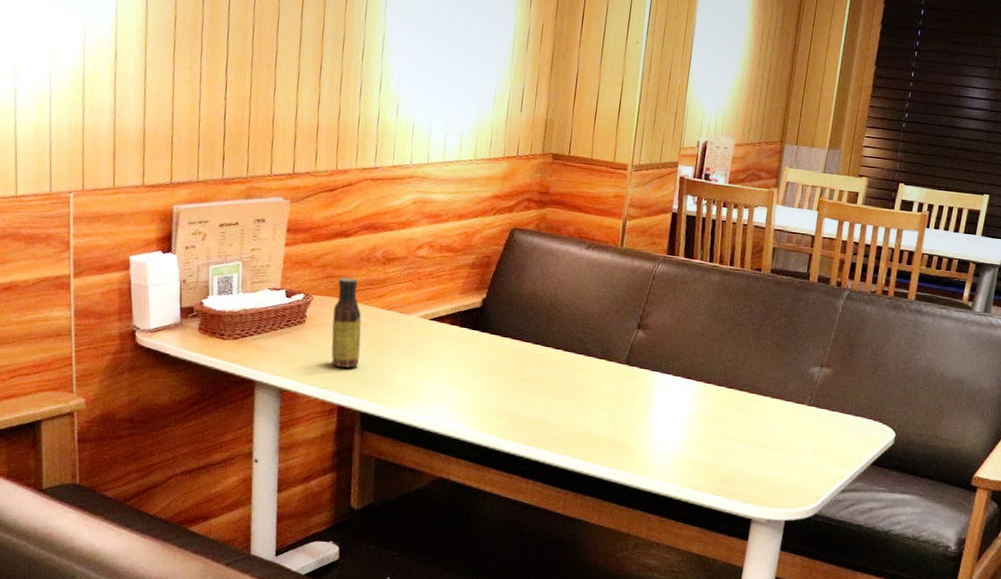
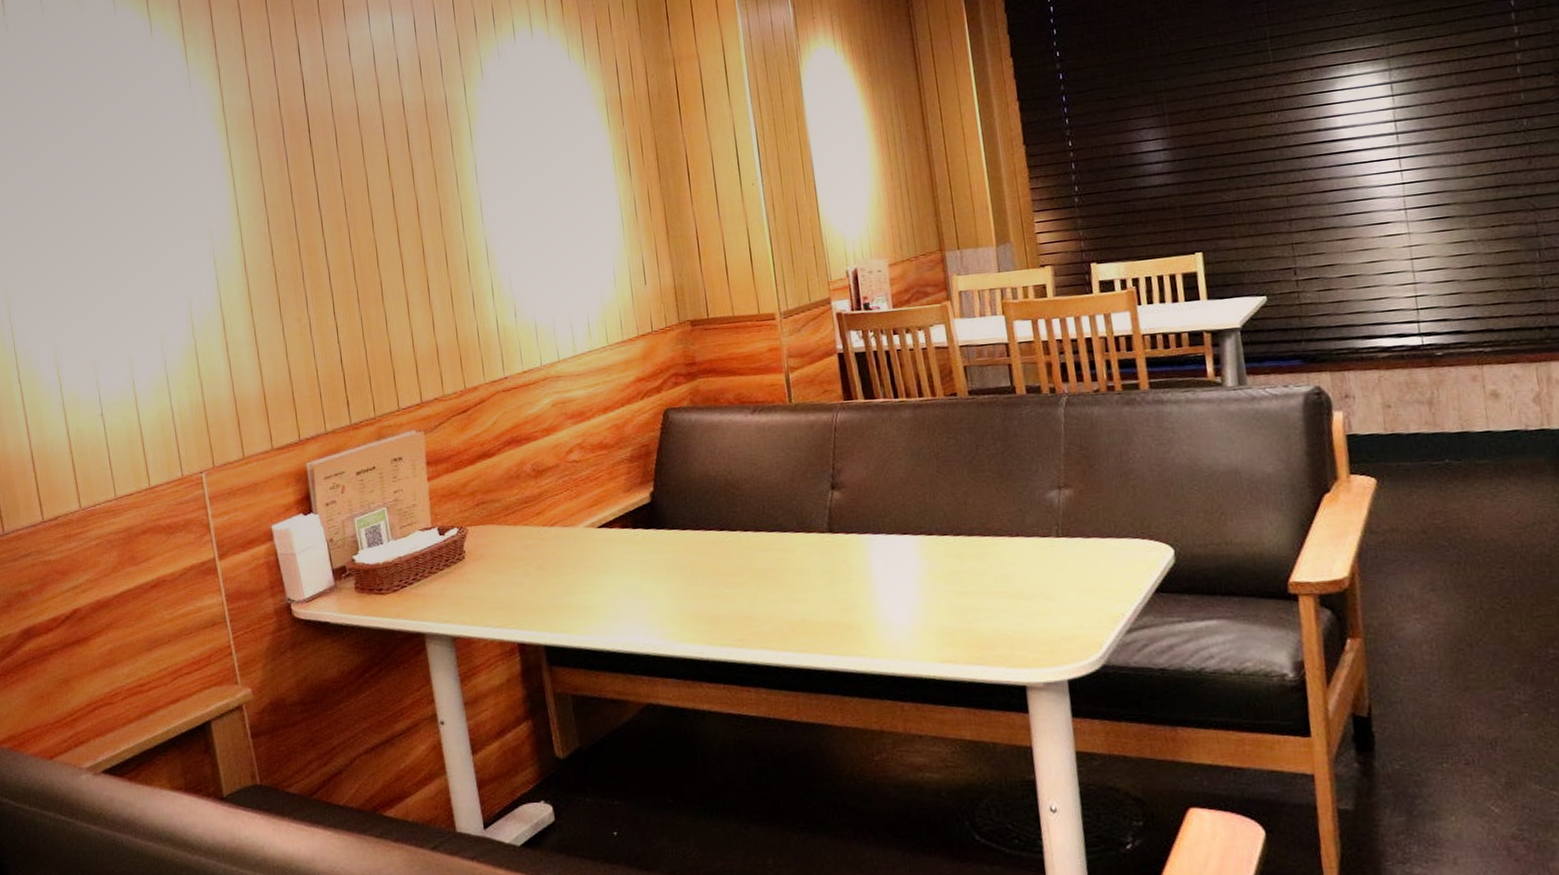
sauce bottle: present [331,277,362,368] -> none [490,500,531,600]

